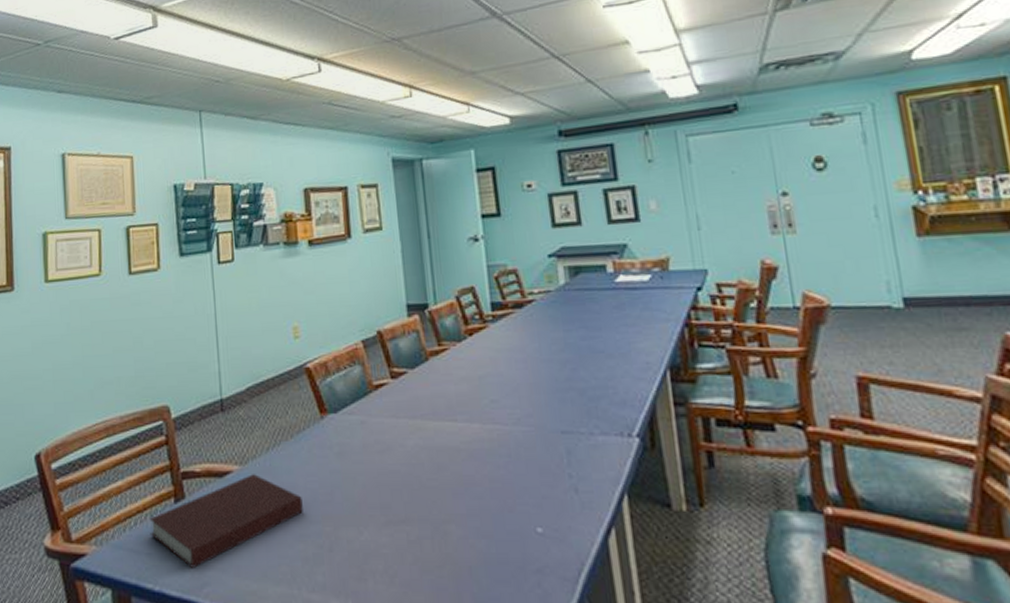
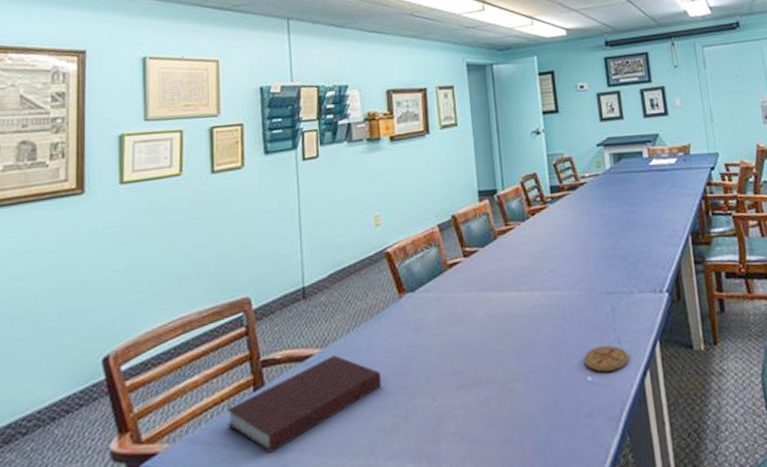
coaster: none [533,494,588,524] -> present [584,345,629,372]

